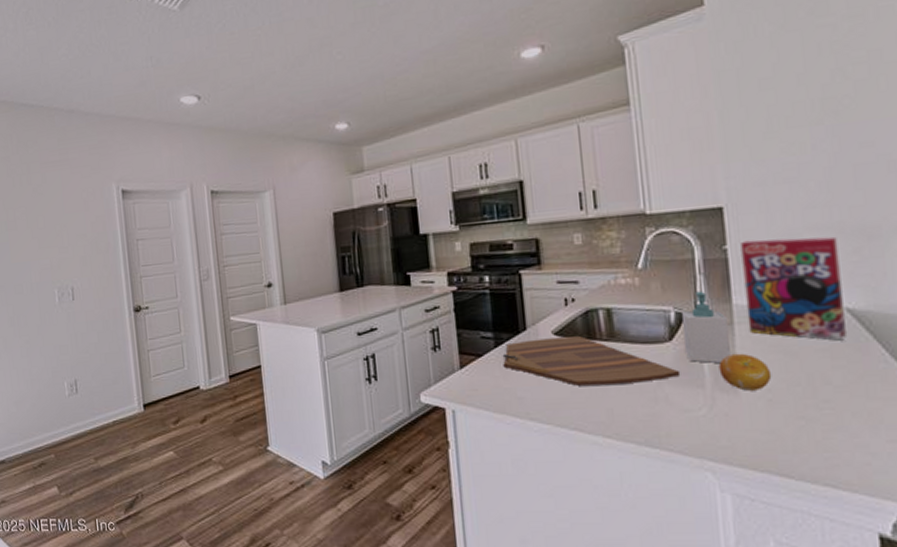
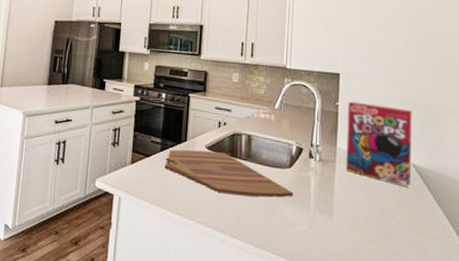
soap bottle: present [680,291,731,364] -> none [299,133,332,192]
fruit: present [718,353,772,391] -> none [321,185,357,217]

